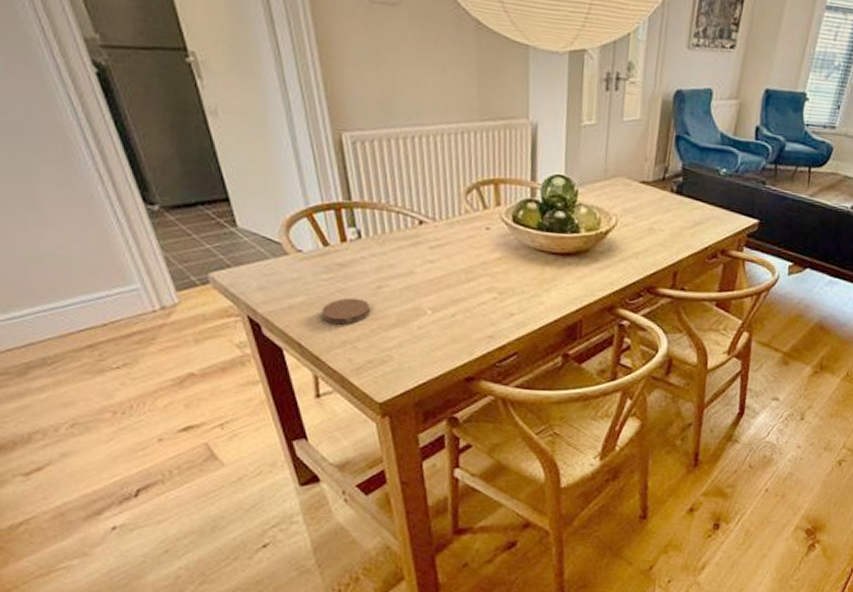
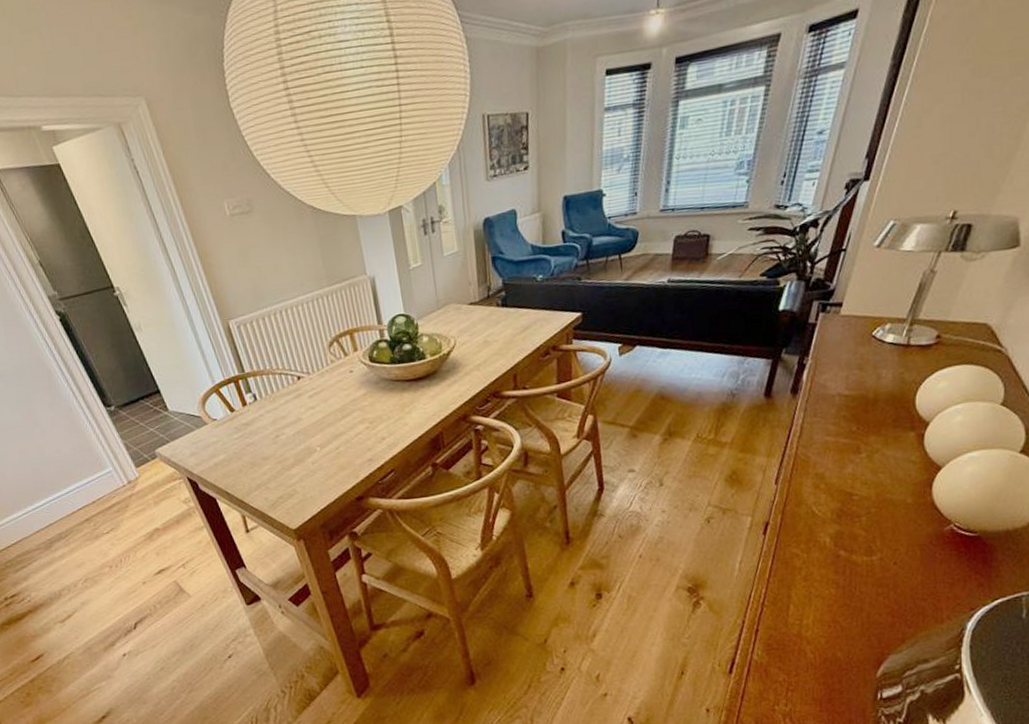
coaster: present [321,297,371,325] -> none [238,448,275,472]

